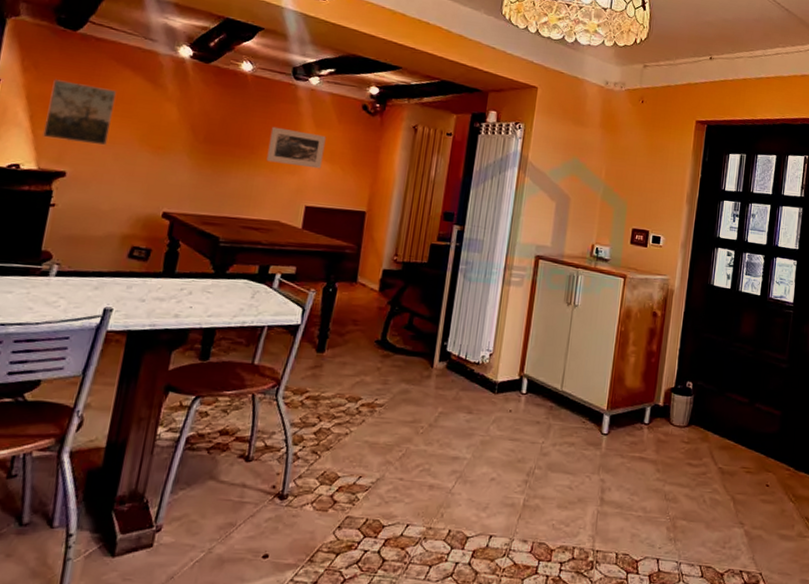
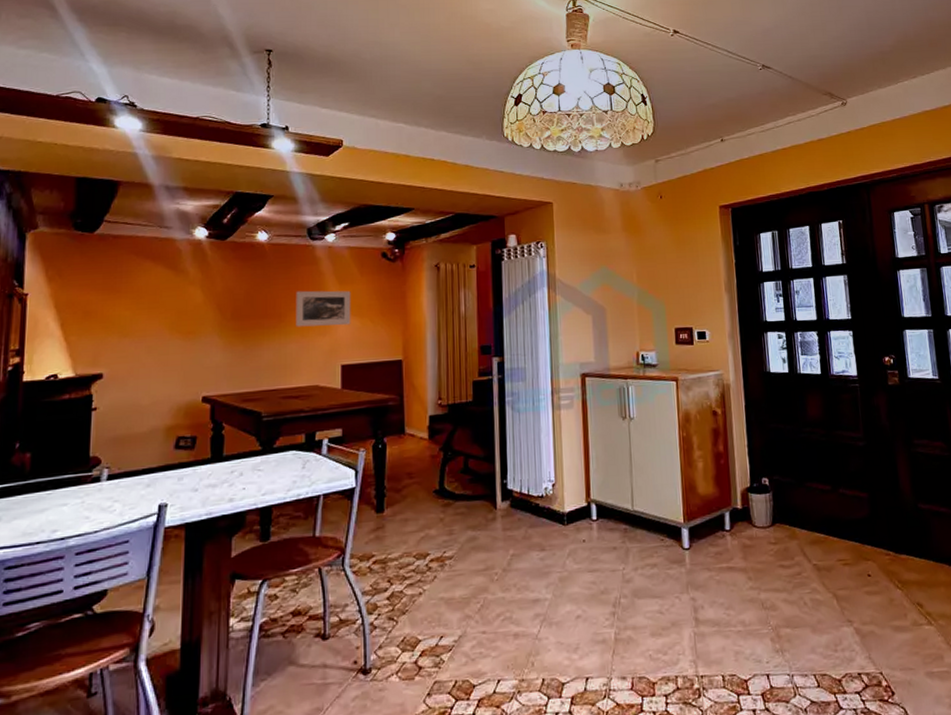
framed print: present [42,79,116,146] -> none [74,283,140,343]

